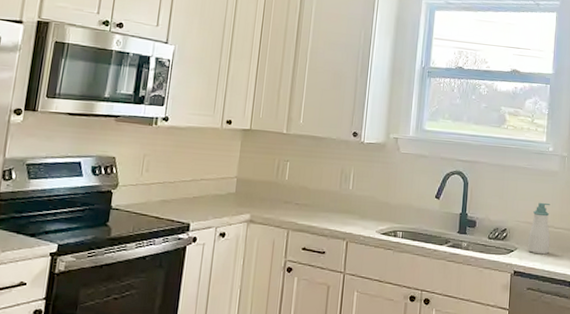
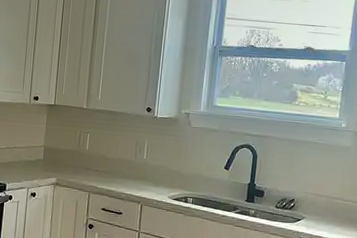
soap bottle: present [528,202,550,255] -> none [315,175,341,225]

